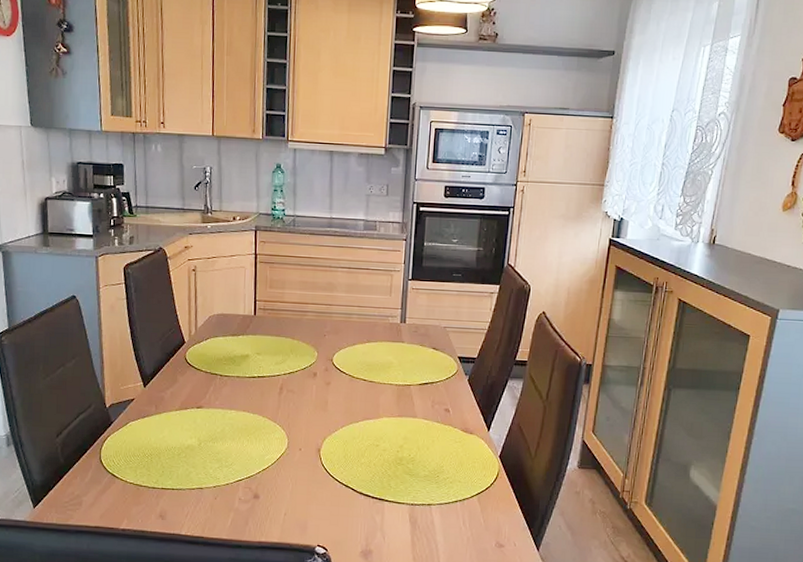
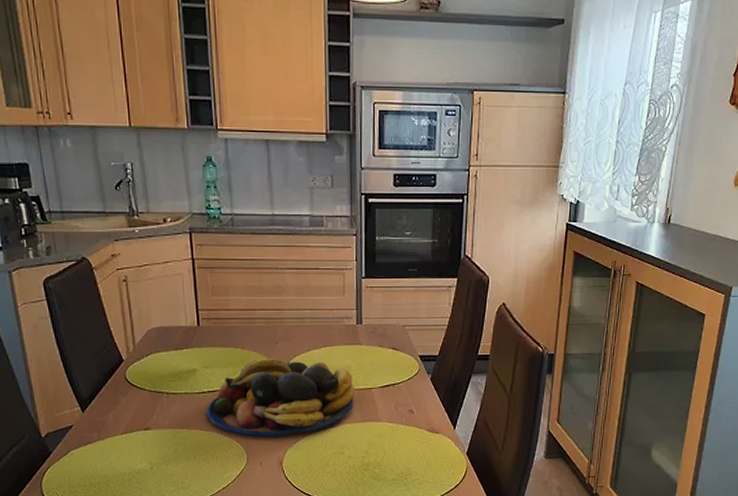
fruit bowl: none [254,349,395,424] -> present [206,358,355,437]

